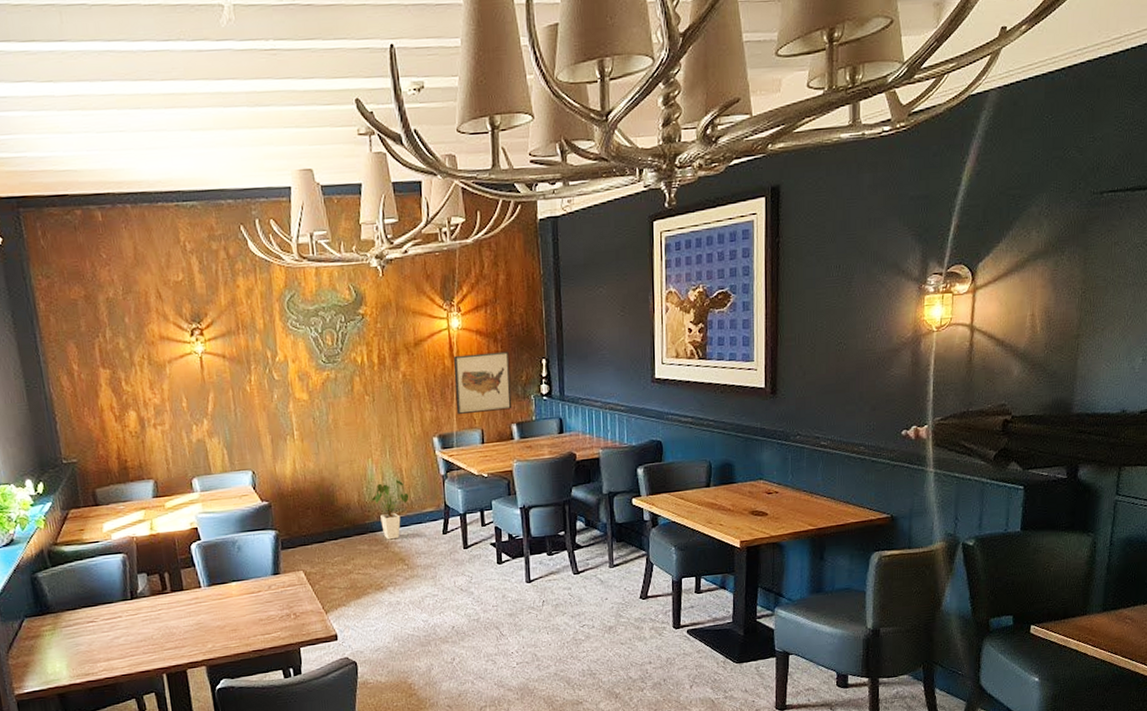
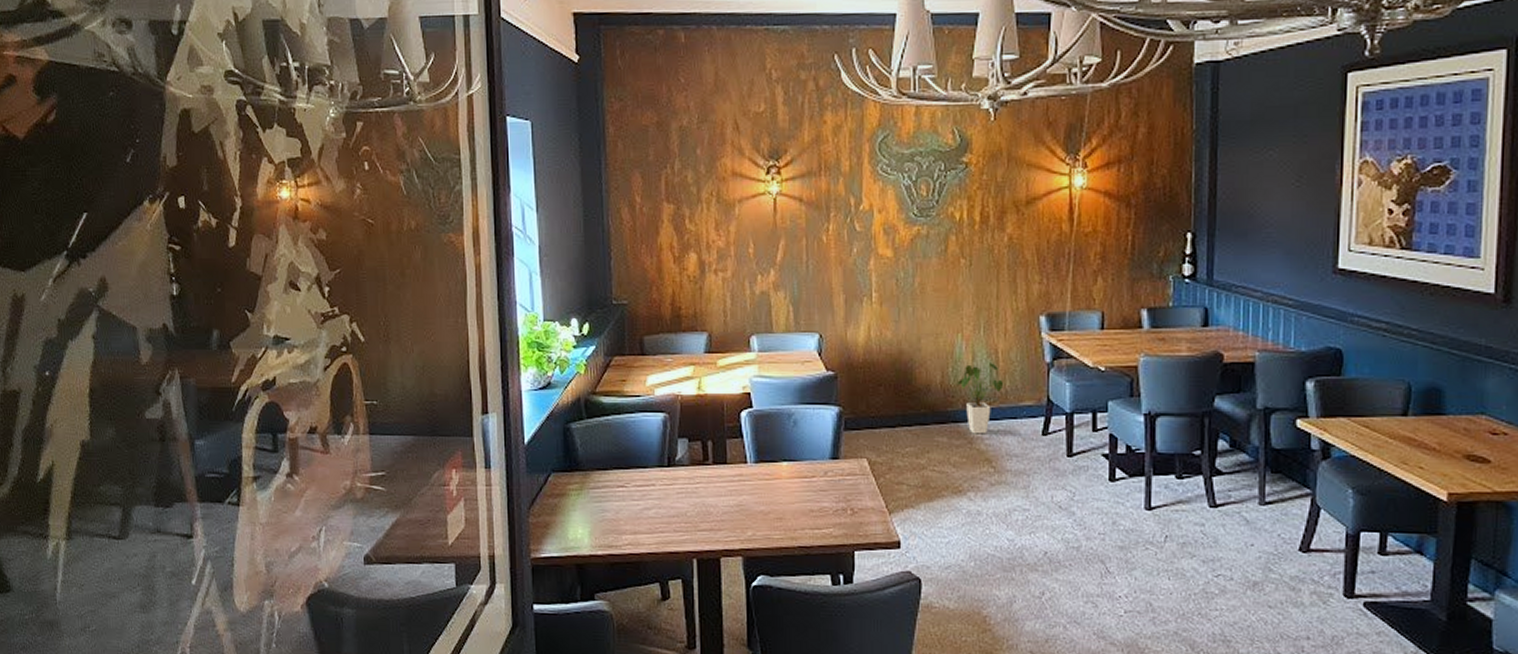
wall art: present [453,351,512,415] -> none [1072,219,1145,292]

